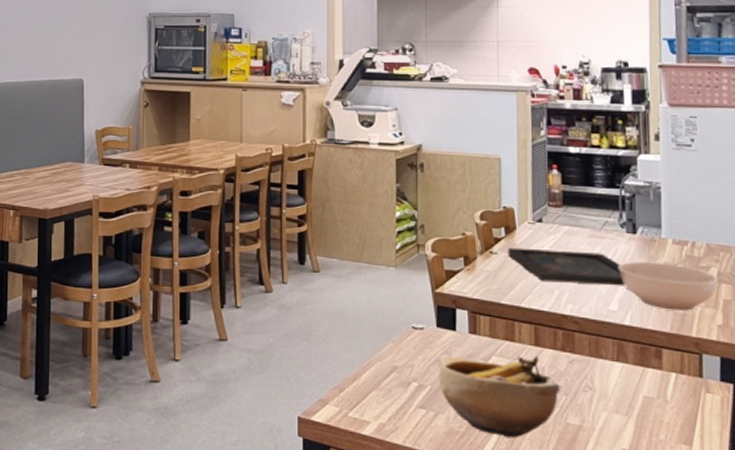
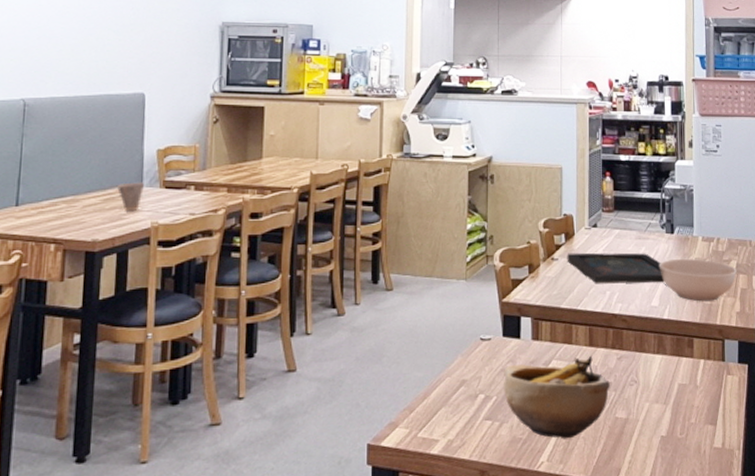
cup: none [63,159,87,185] -> present [117,182,145,212]

